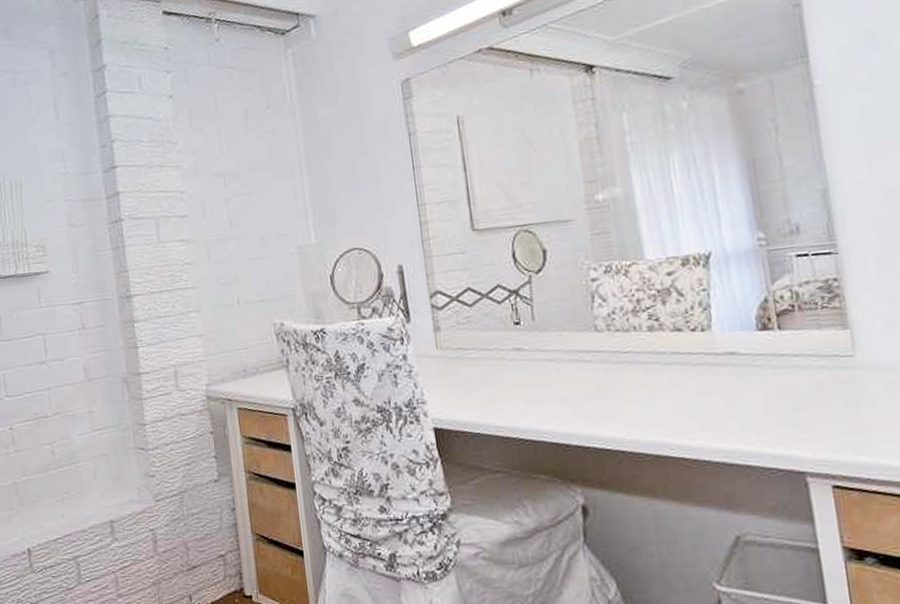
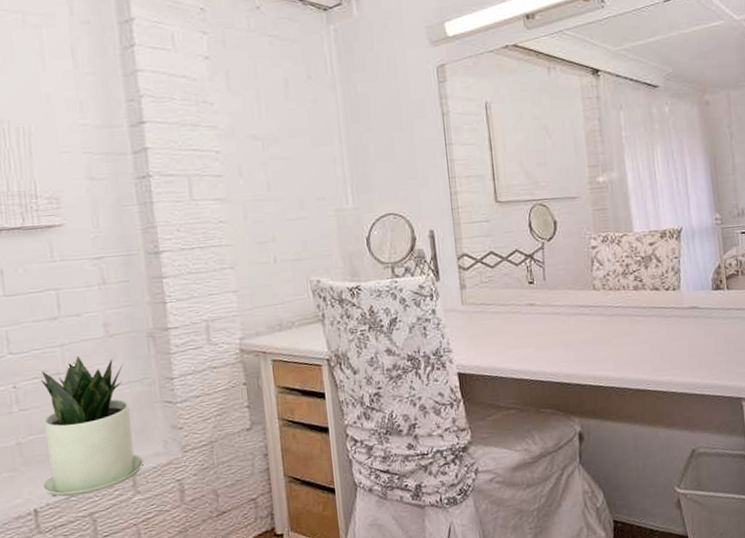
planter: none [32,400,121,539] -> present [41,356,145,497]

